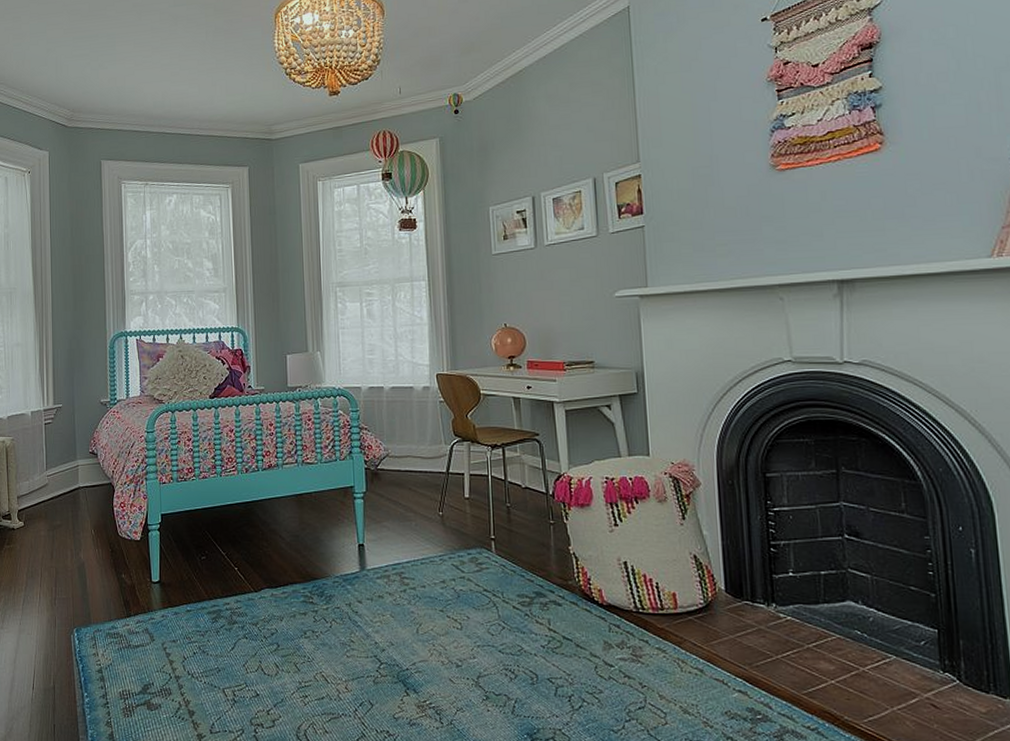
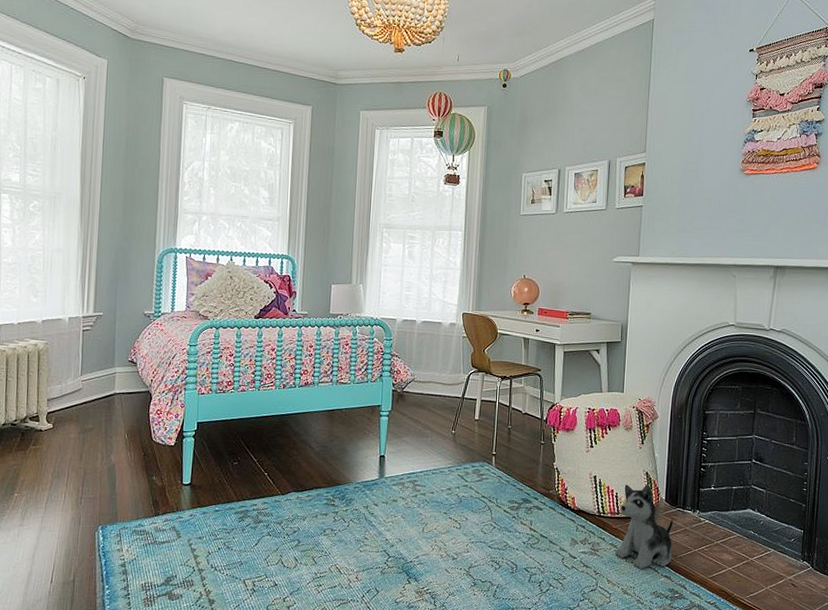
plush toy: none [664,569,746,681] -> present [615,483,674,569]

